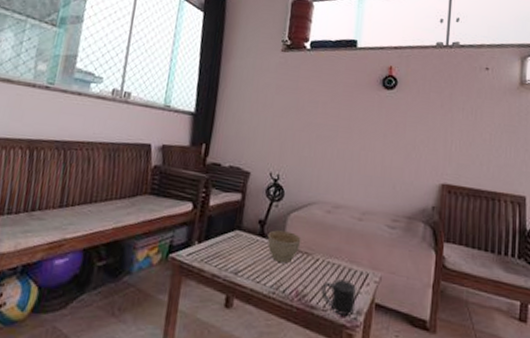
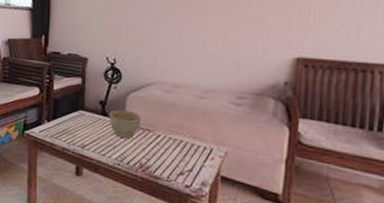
mug: present [321,279,356,316] -> none [164,153,200,186]

